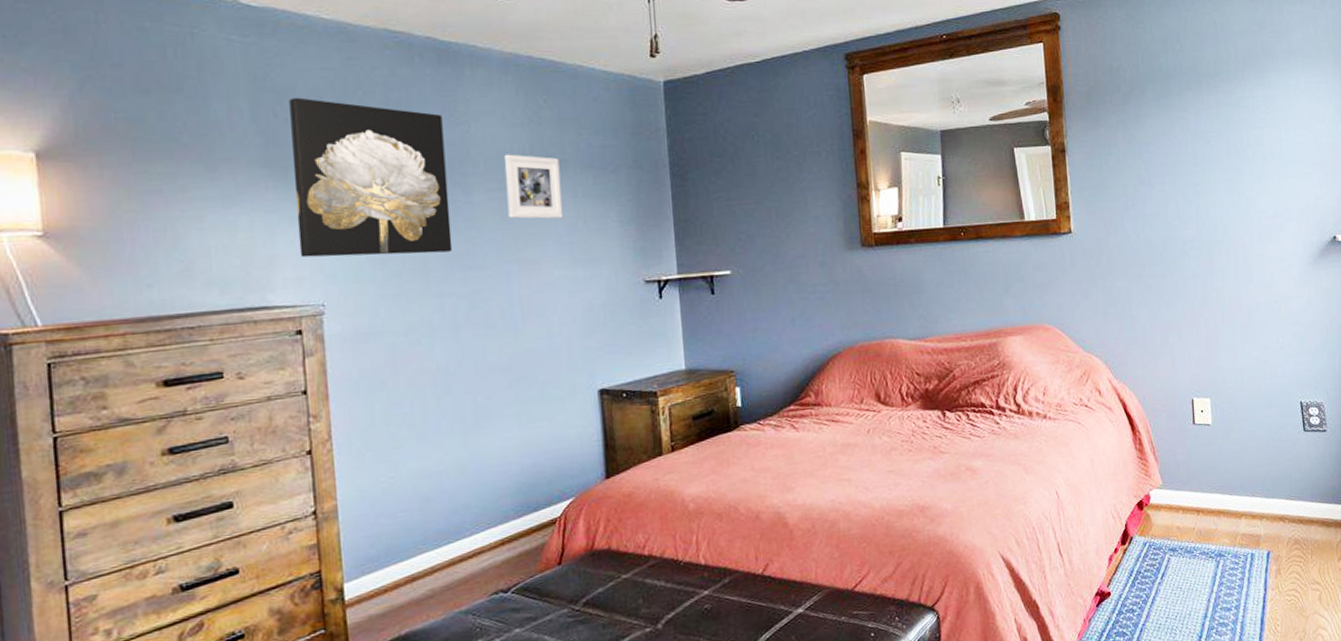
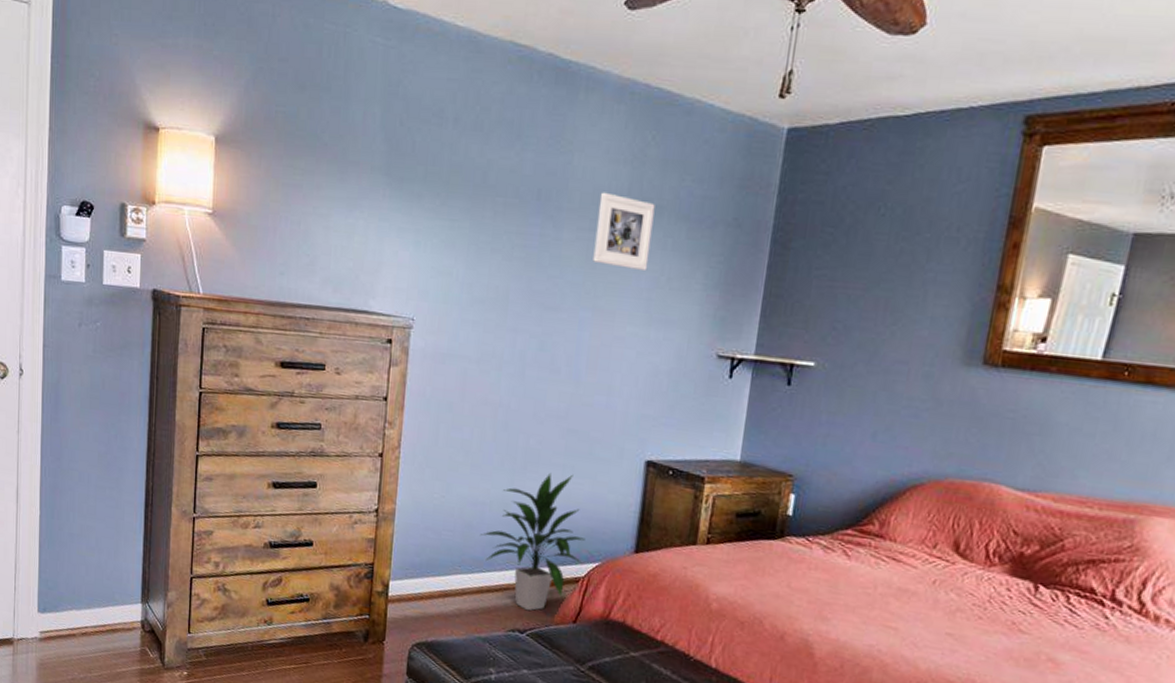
wall art: present [289,97,453,258] -> none [401,107,549,287]
indoor plant: none [442,420,555,568] -> present [481,472,586,611]

